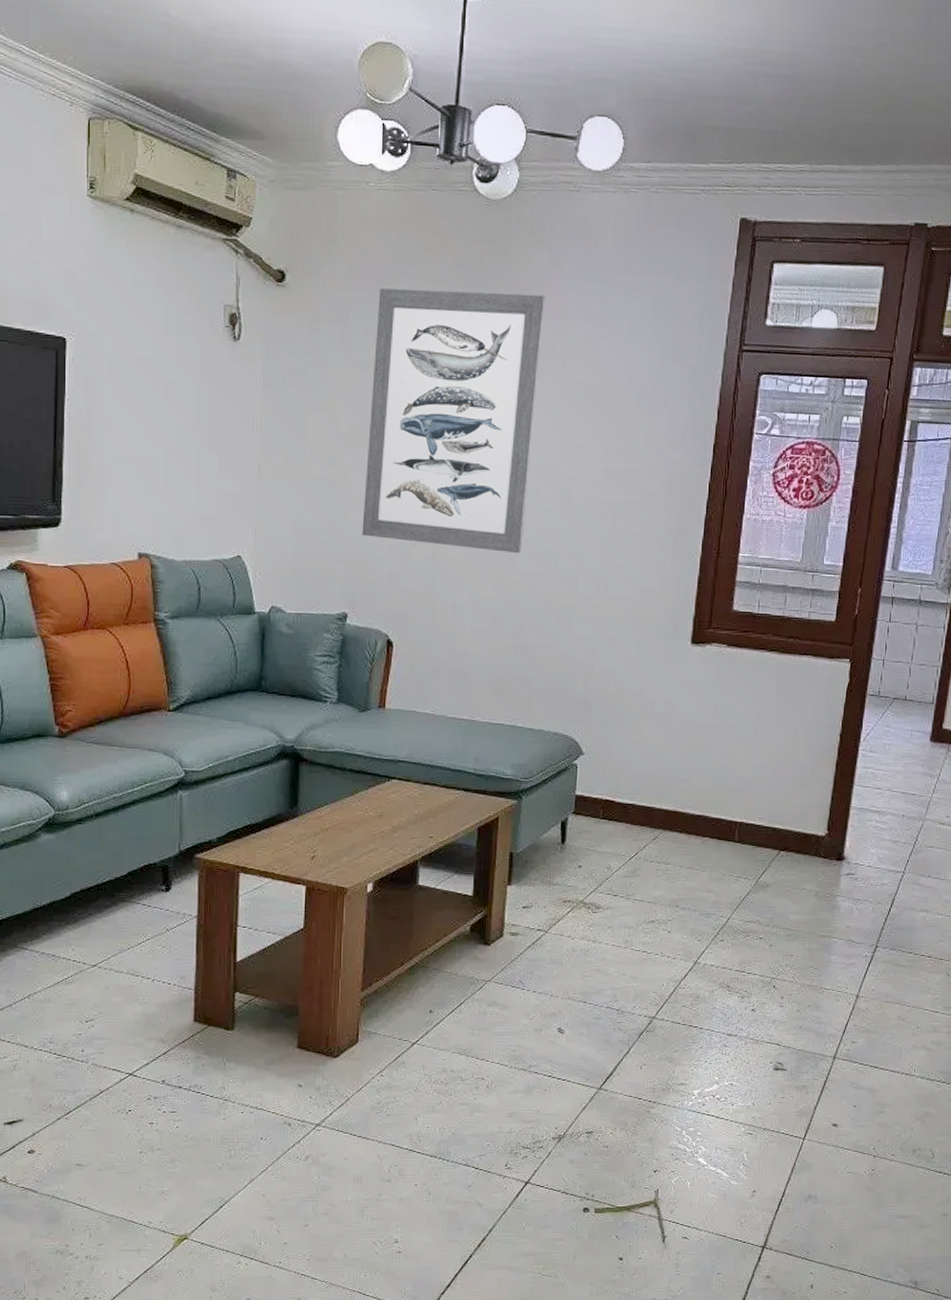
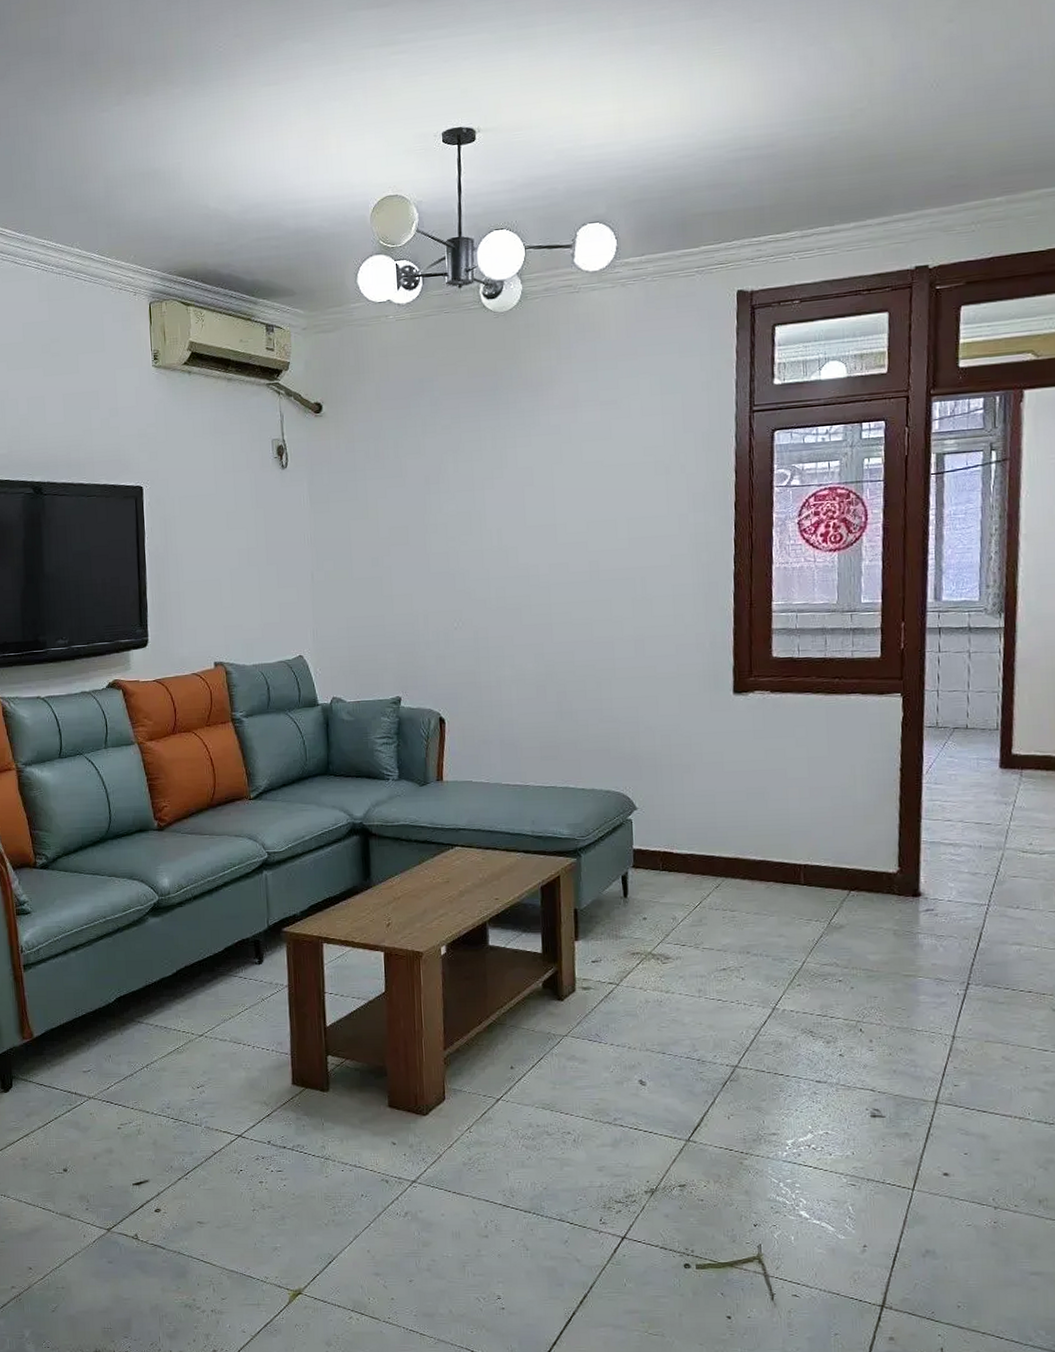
wall art: present [362,288,545,554] -> none [405,389,558,626]

